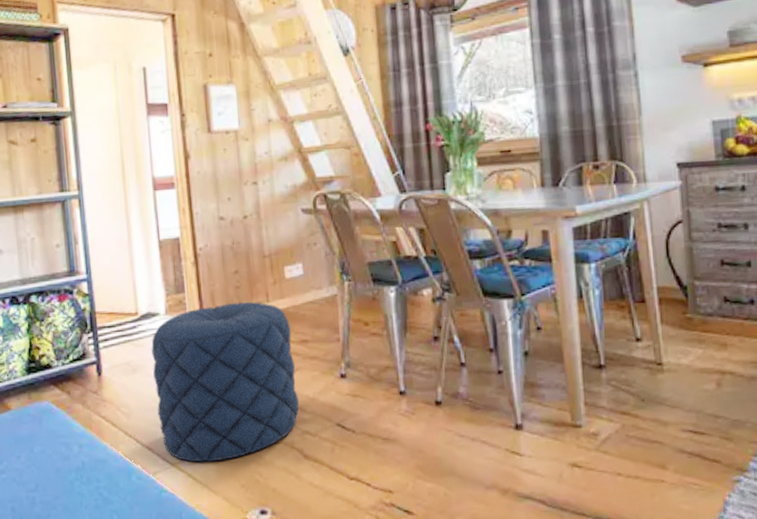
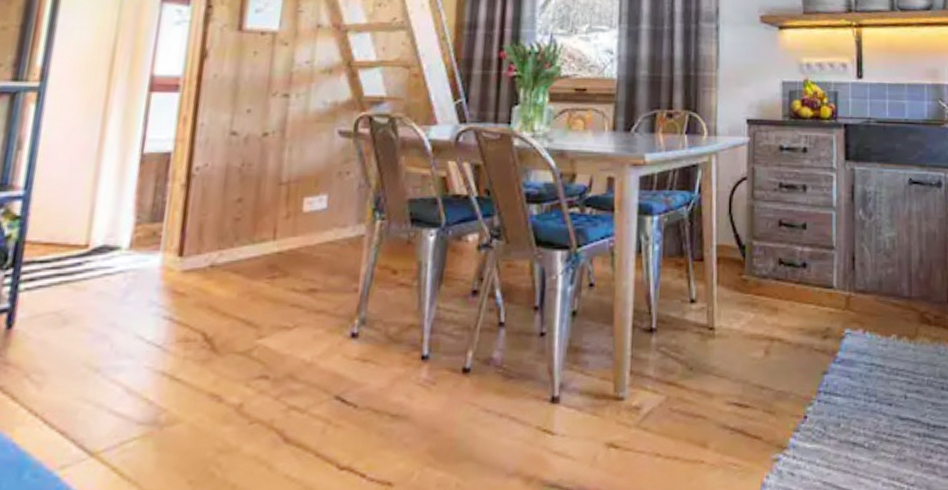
pouf: present [151,302,299,462] -> none [84,239,298,451]

